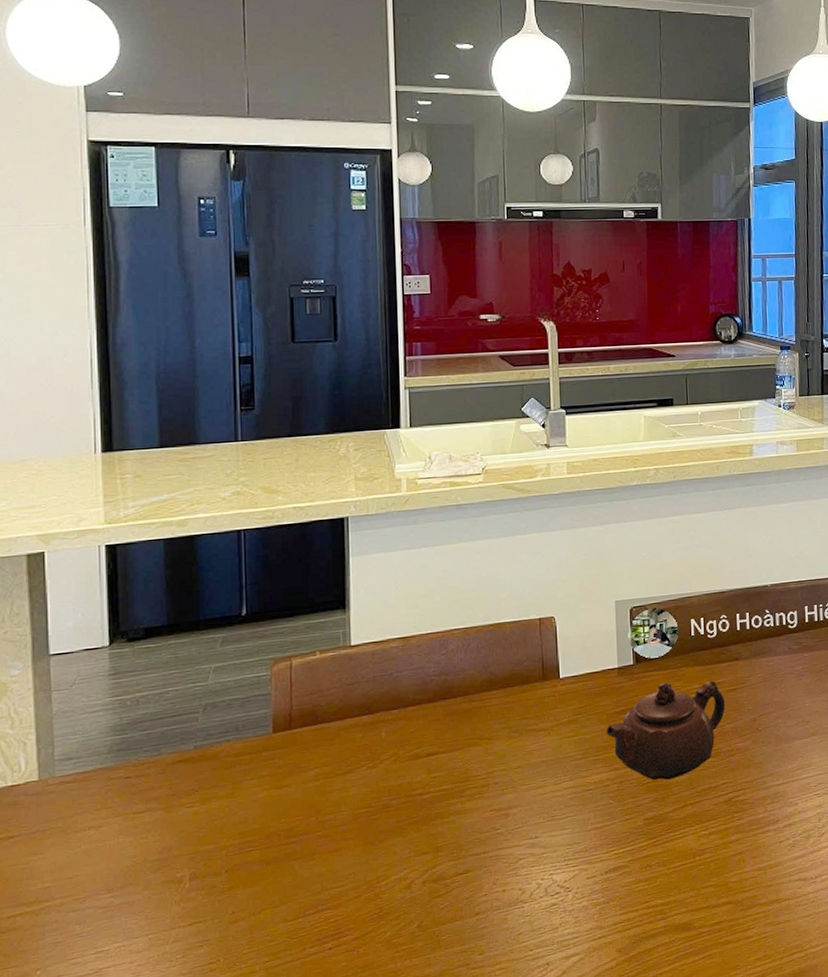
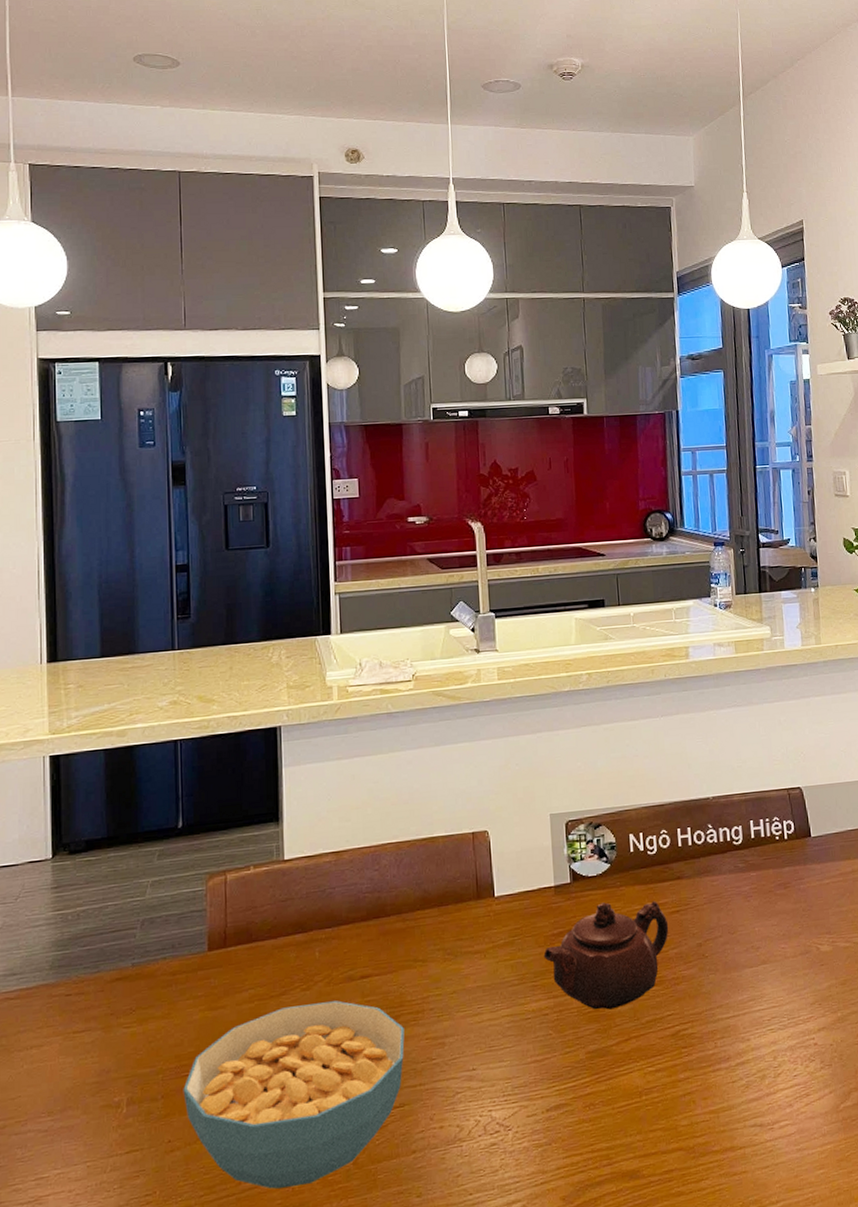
cereal bowl: none [247,777,470,953] -> present [183,1000,405,1190]

